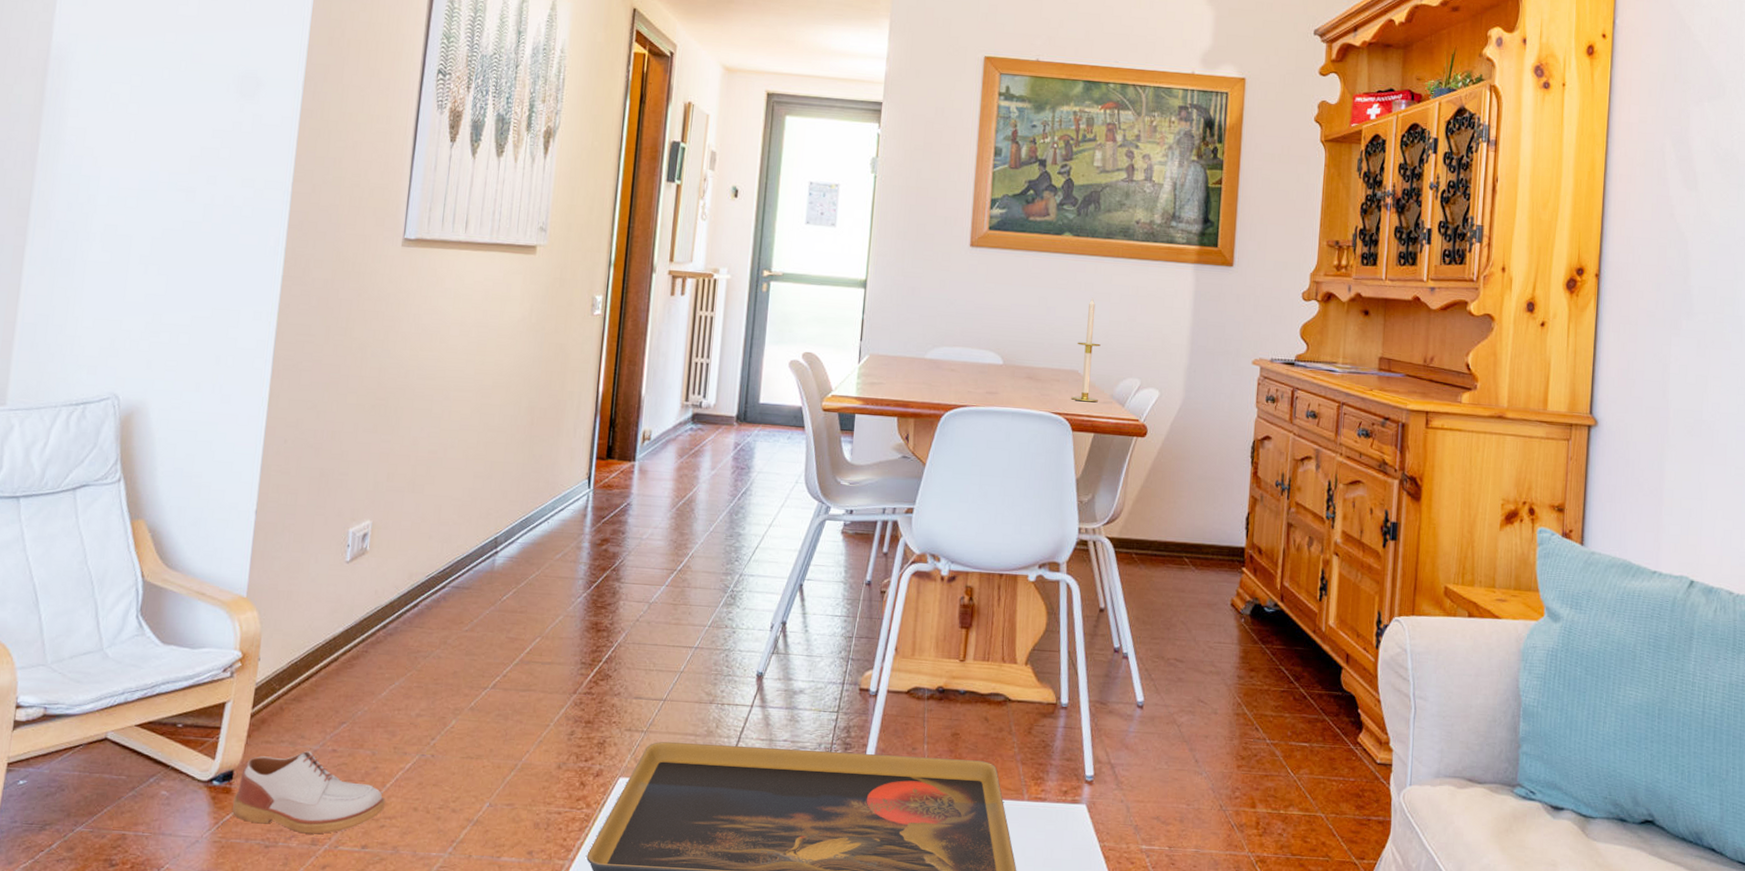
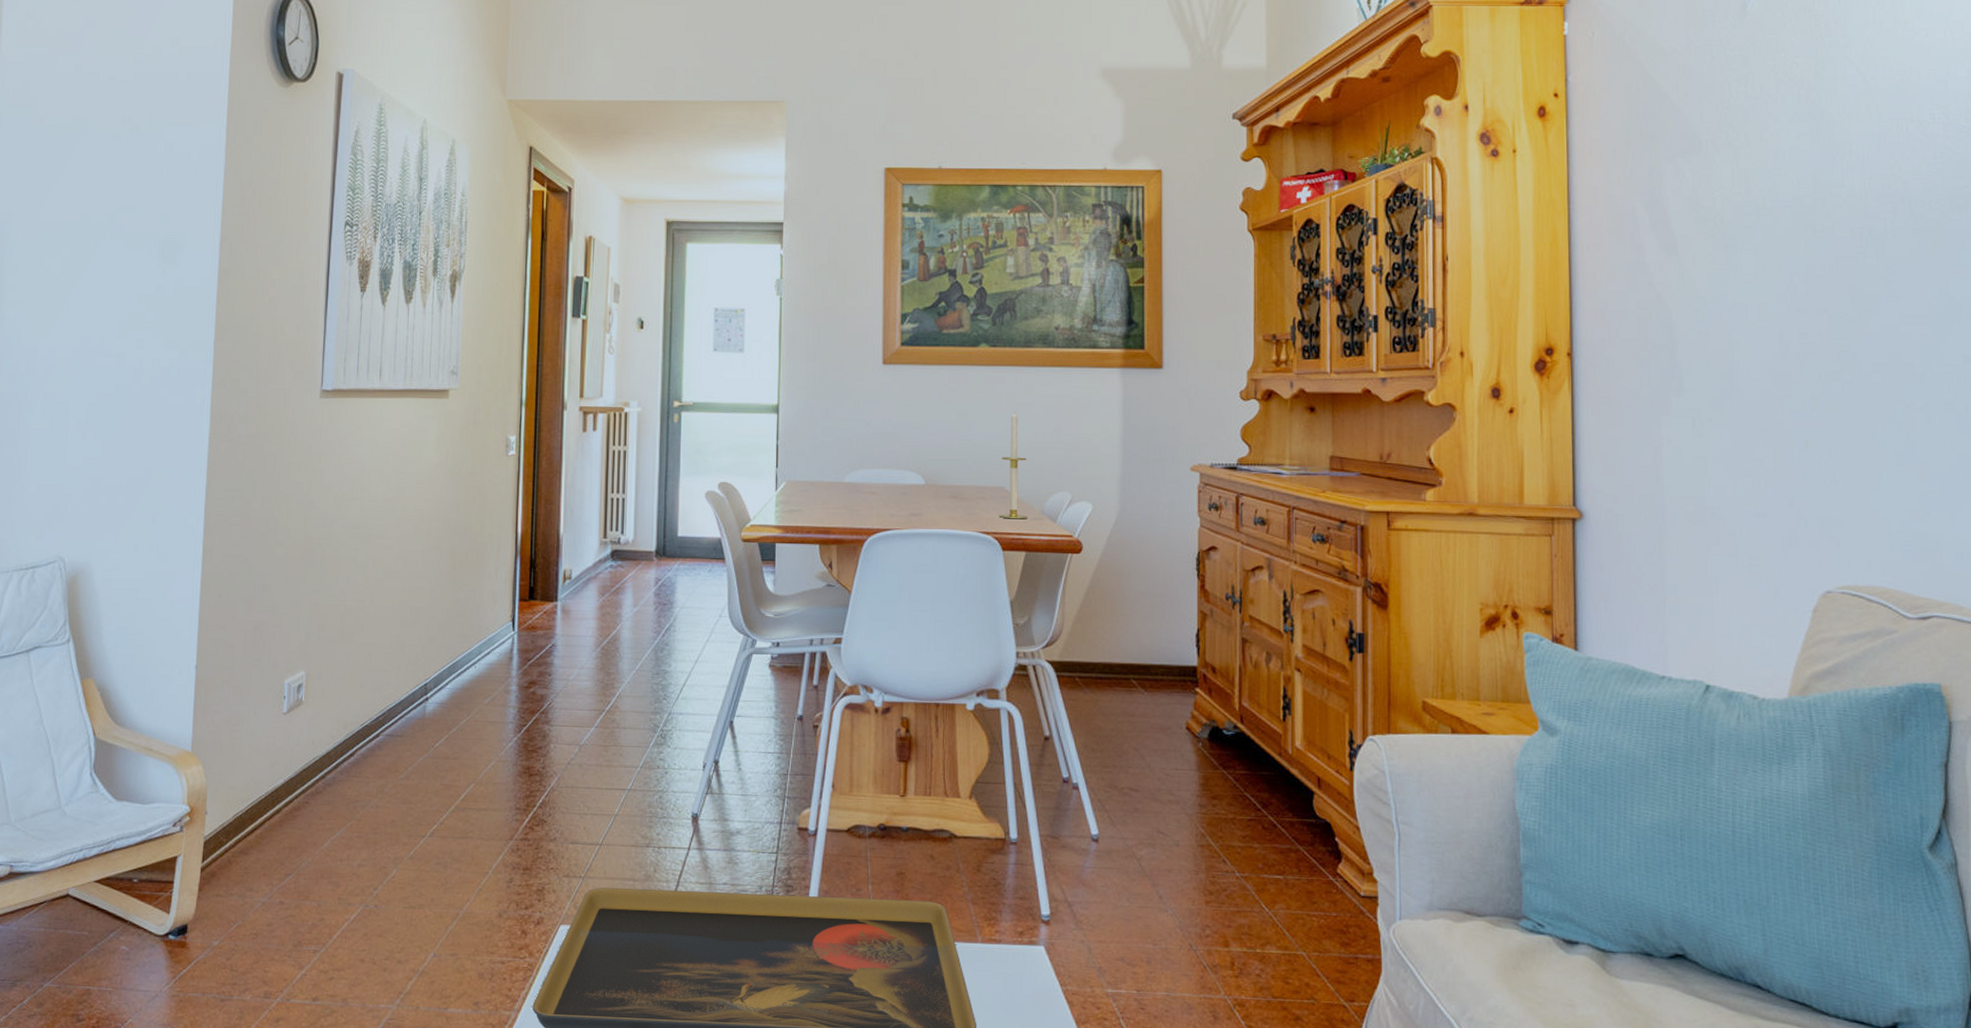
shoe: present [232,751,386,834] -> none [188,904,334,987]

